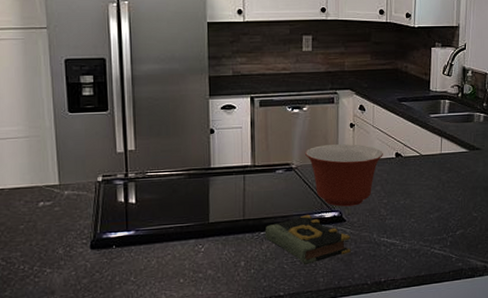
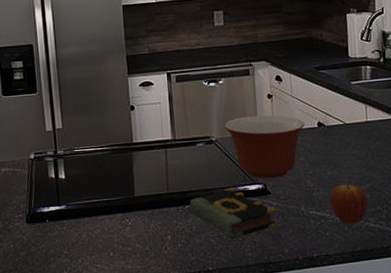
fruit: none [401,212,435,251] -> present [330,183,368,224]

